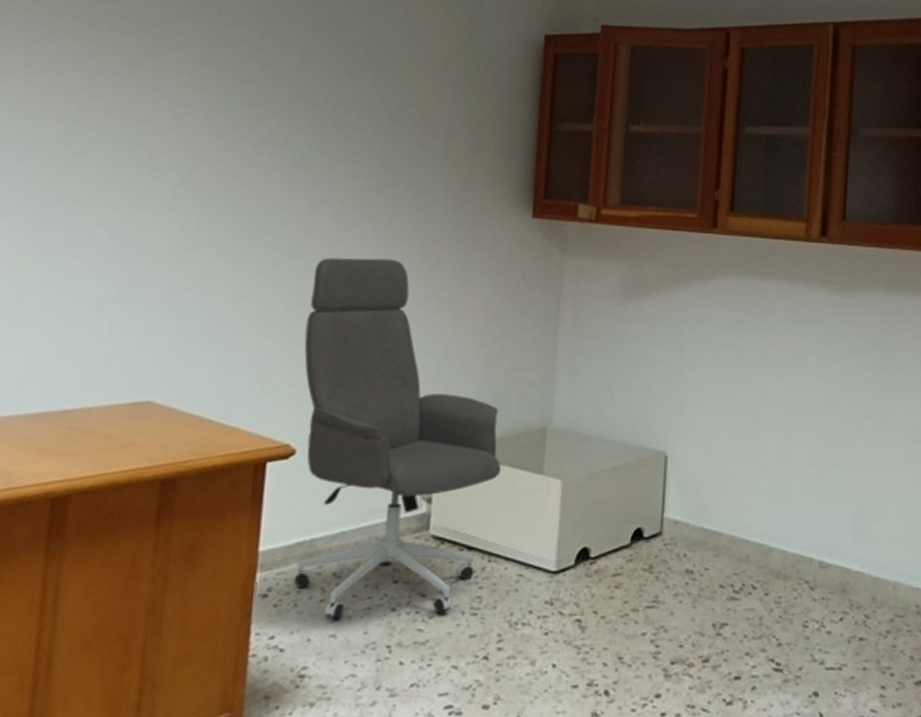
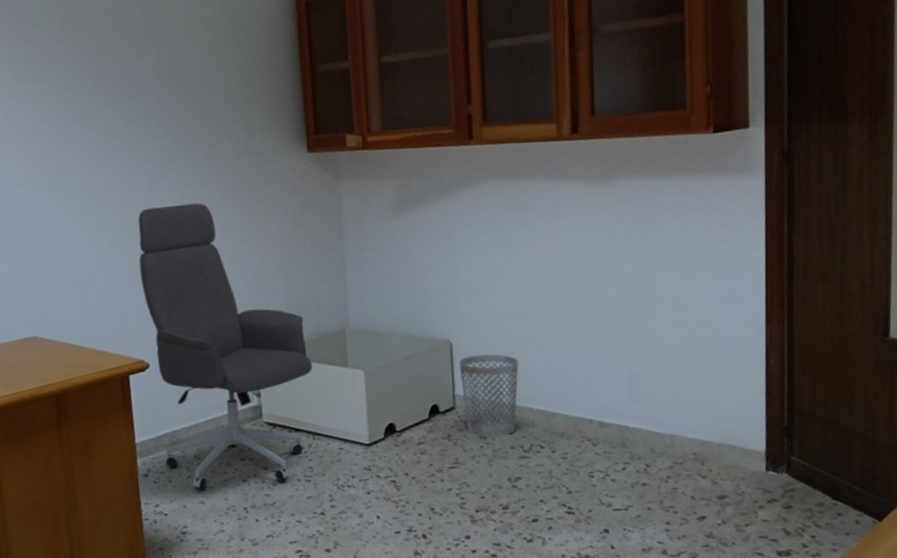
wastebasket: none [672,473,739,572] -> present [459,354,519,437]

